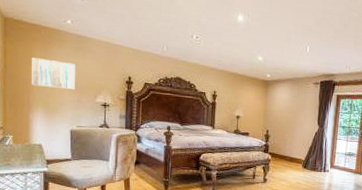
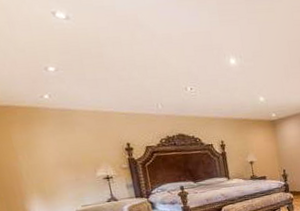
wall art: present [32,57,75,90] -> none [13,140,70,173]

